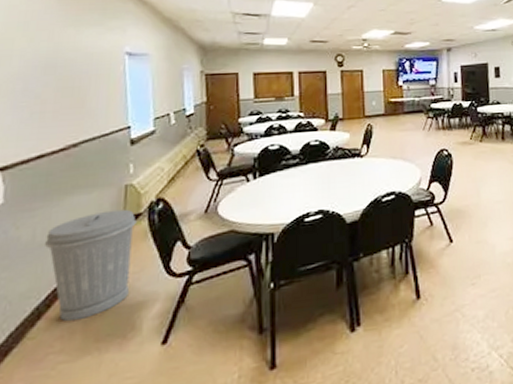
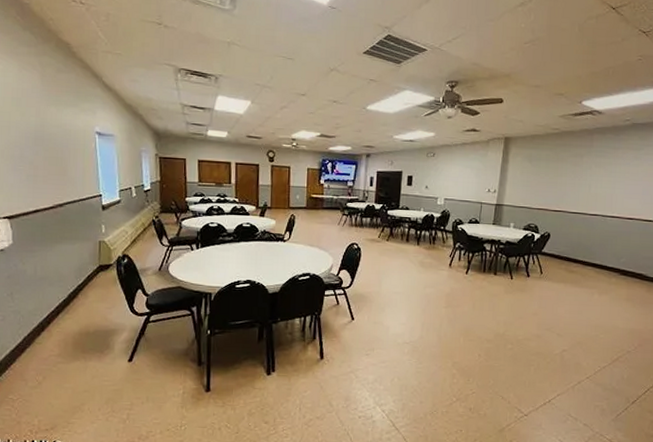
trash can: present [45,209,137,322] -> none [44,259,108,336]

